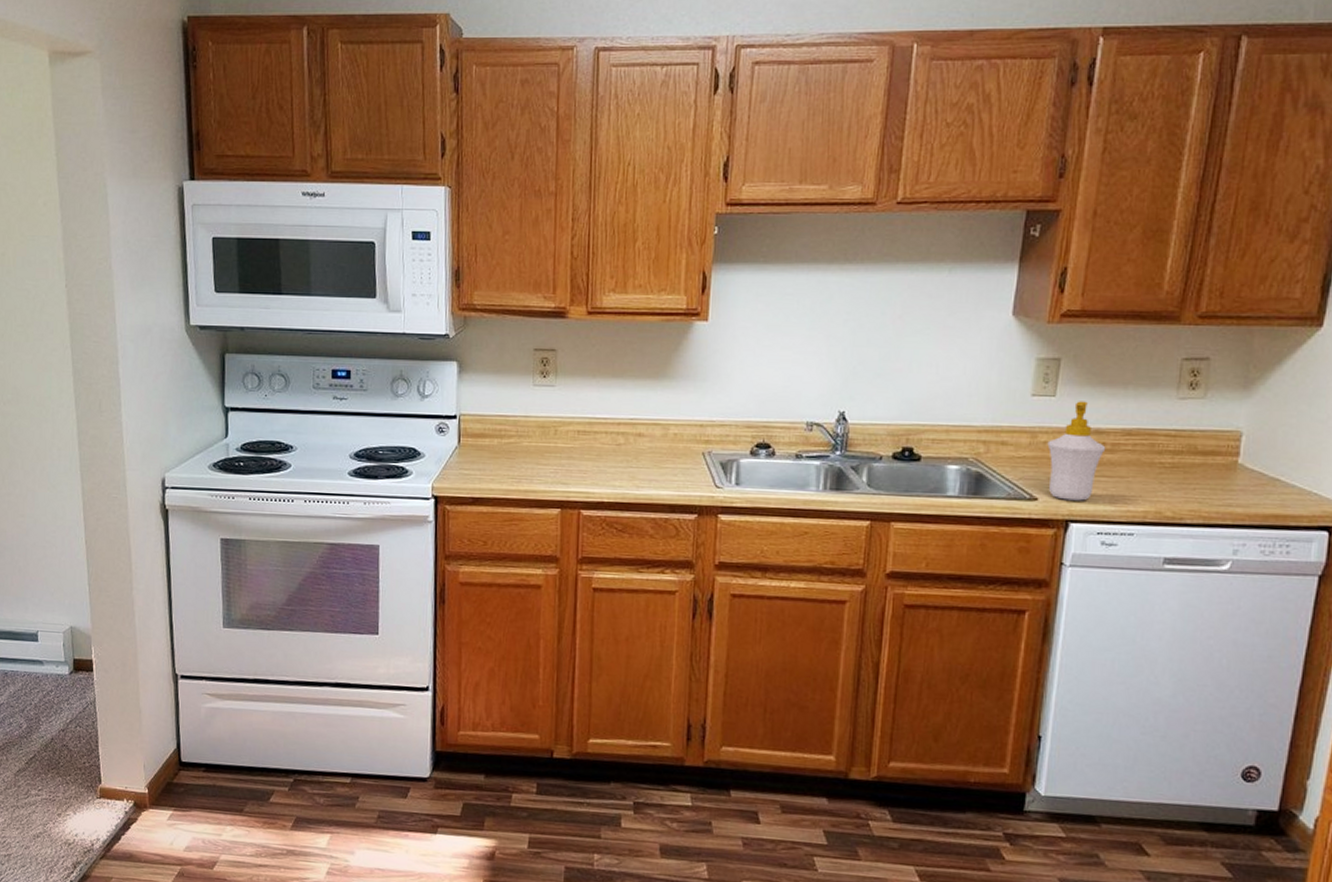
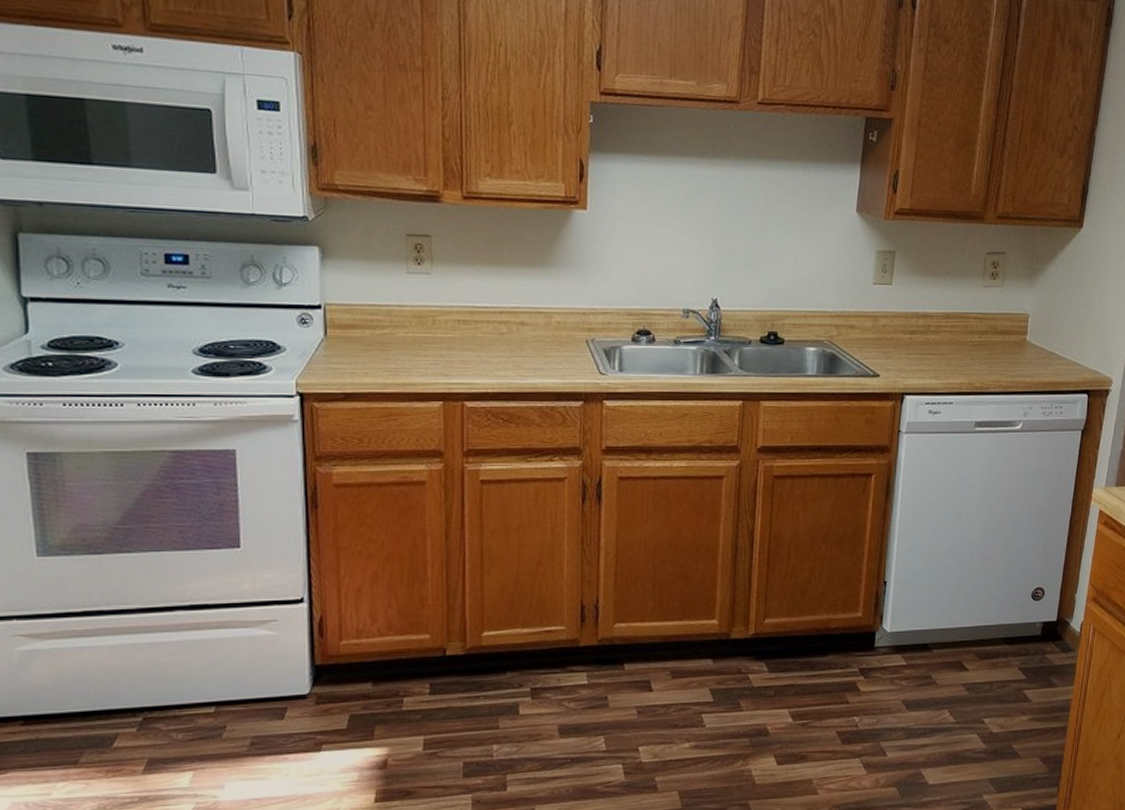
soap bottle: present [1047,401,1106,501] -> none [886,289,931,376]

